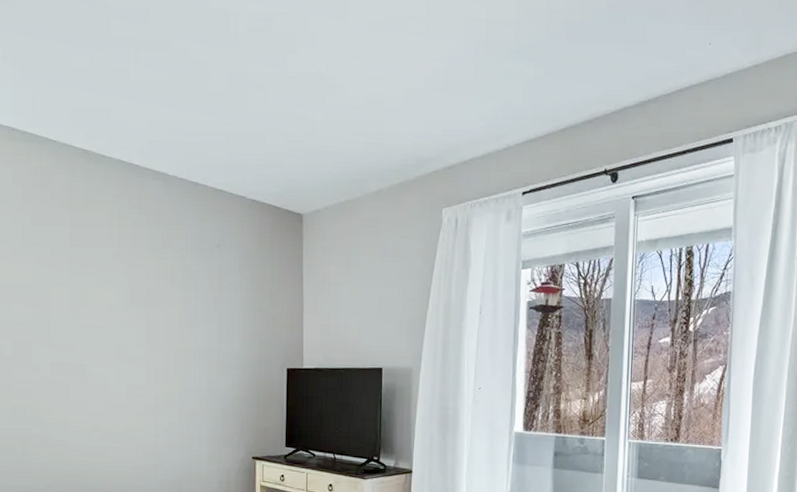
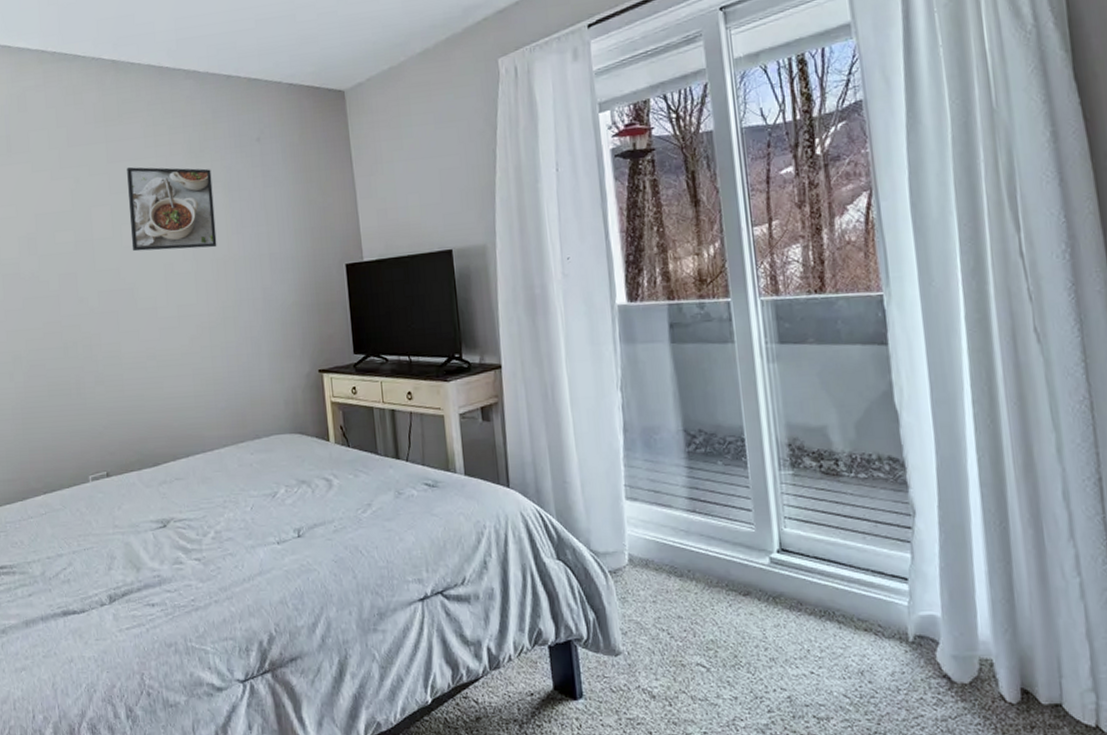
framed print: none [87,252,171,338] -> present [127,167,217,252]

